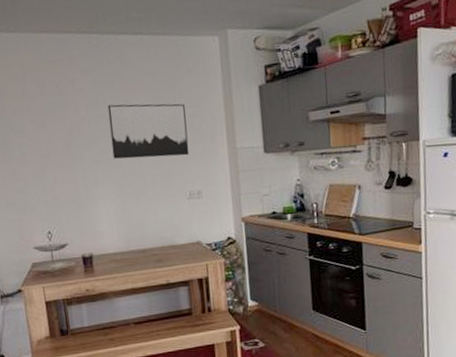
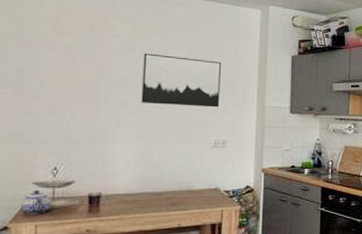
teapot: none [27,253,52,278] -> present [20,189,51,215]

